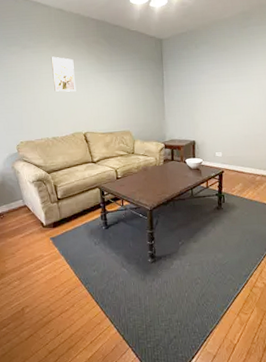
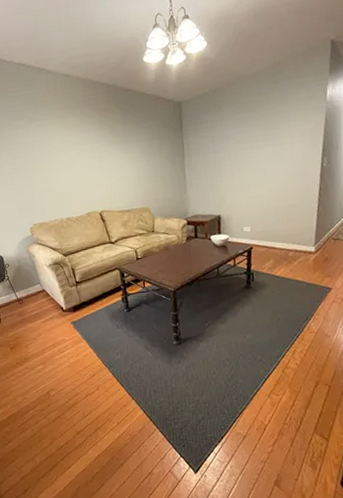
wall art: present [51,56,76,92] -> none [59,129,89,168]

